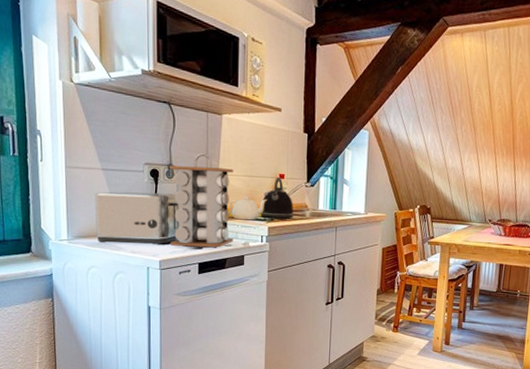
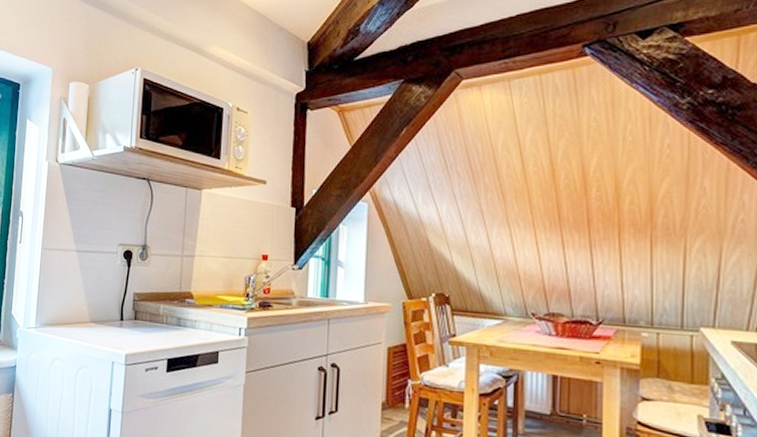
toaster: present [95,191,178,245] -> none [63,275,150,336]
spice rack: present [170,153,234,249] -> none [138,232,212,342]
teapot: present [228,196,267,221] -> none [203,281,247,309]
kettle: present [260,176,294,219] -> none [239,257,278,308]

